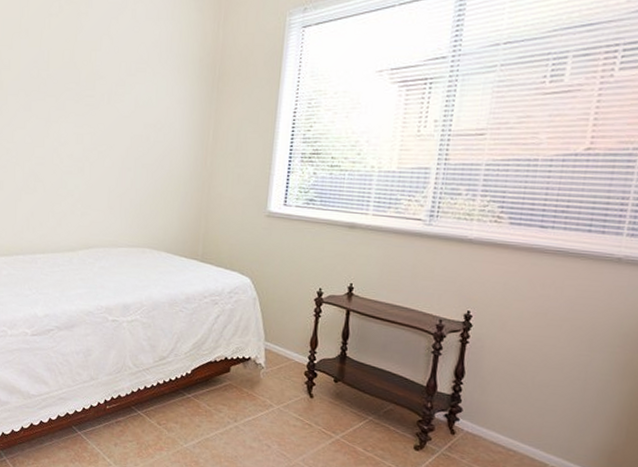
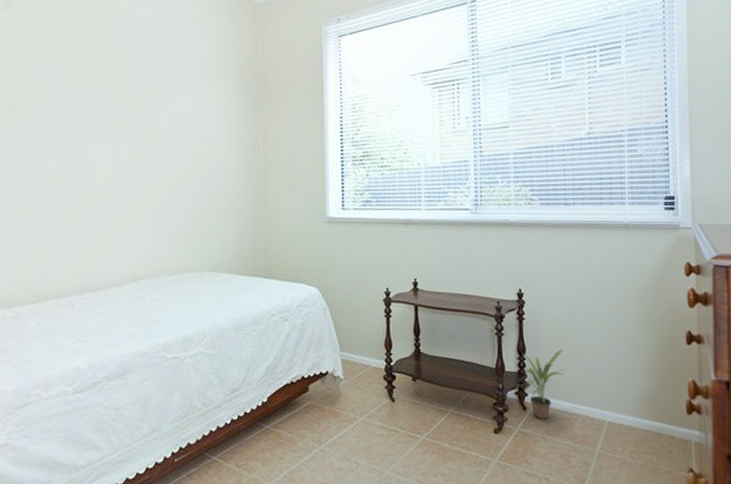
potted plant: none [454,378,509,449] -> present [523,349,565,420]

